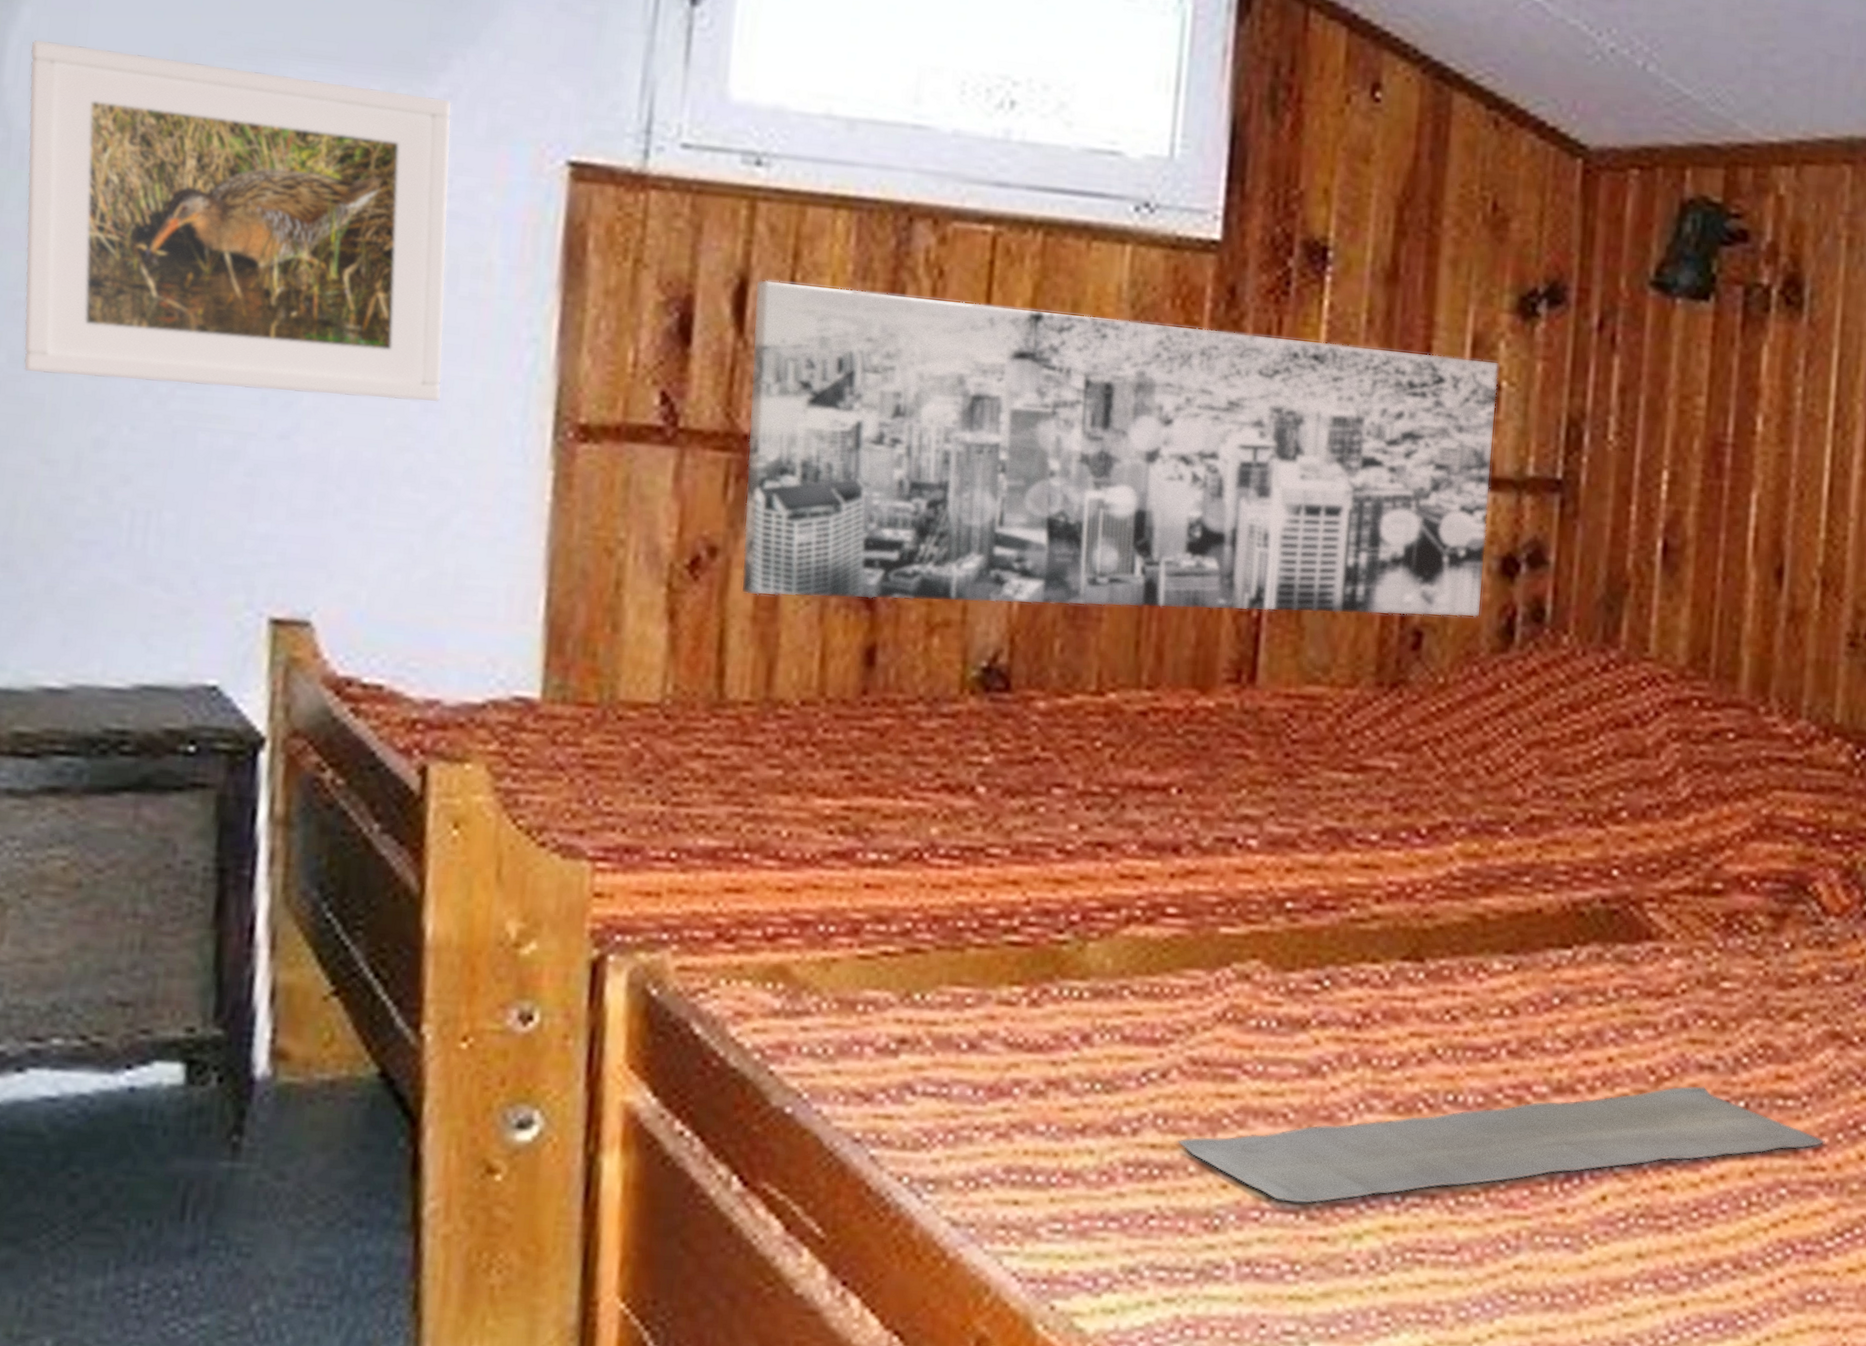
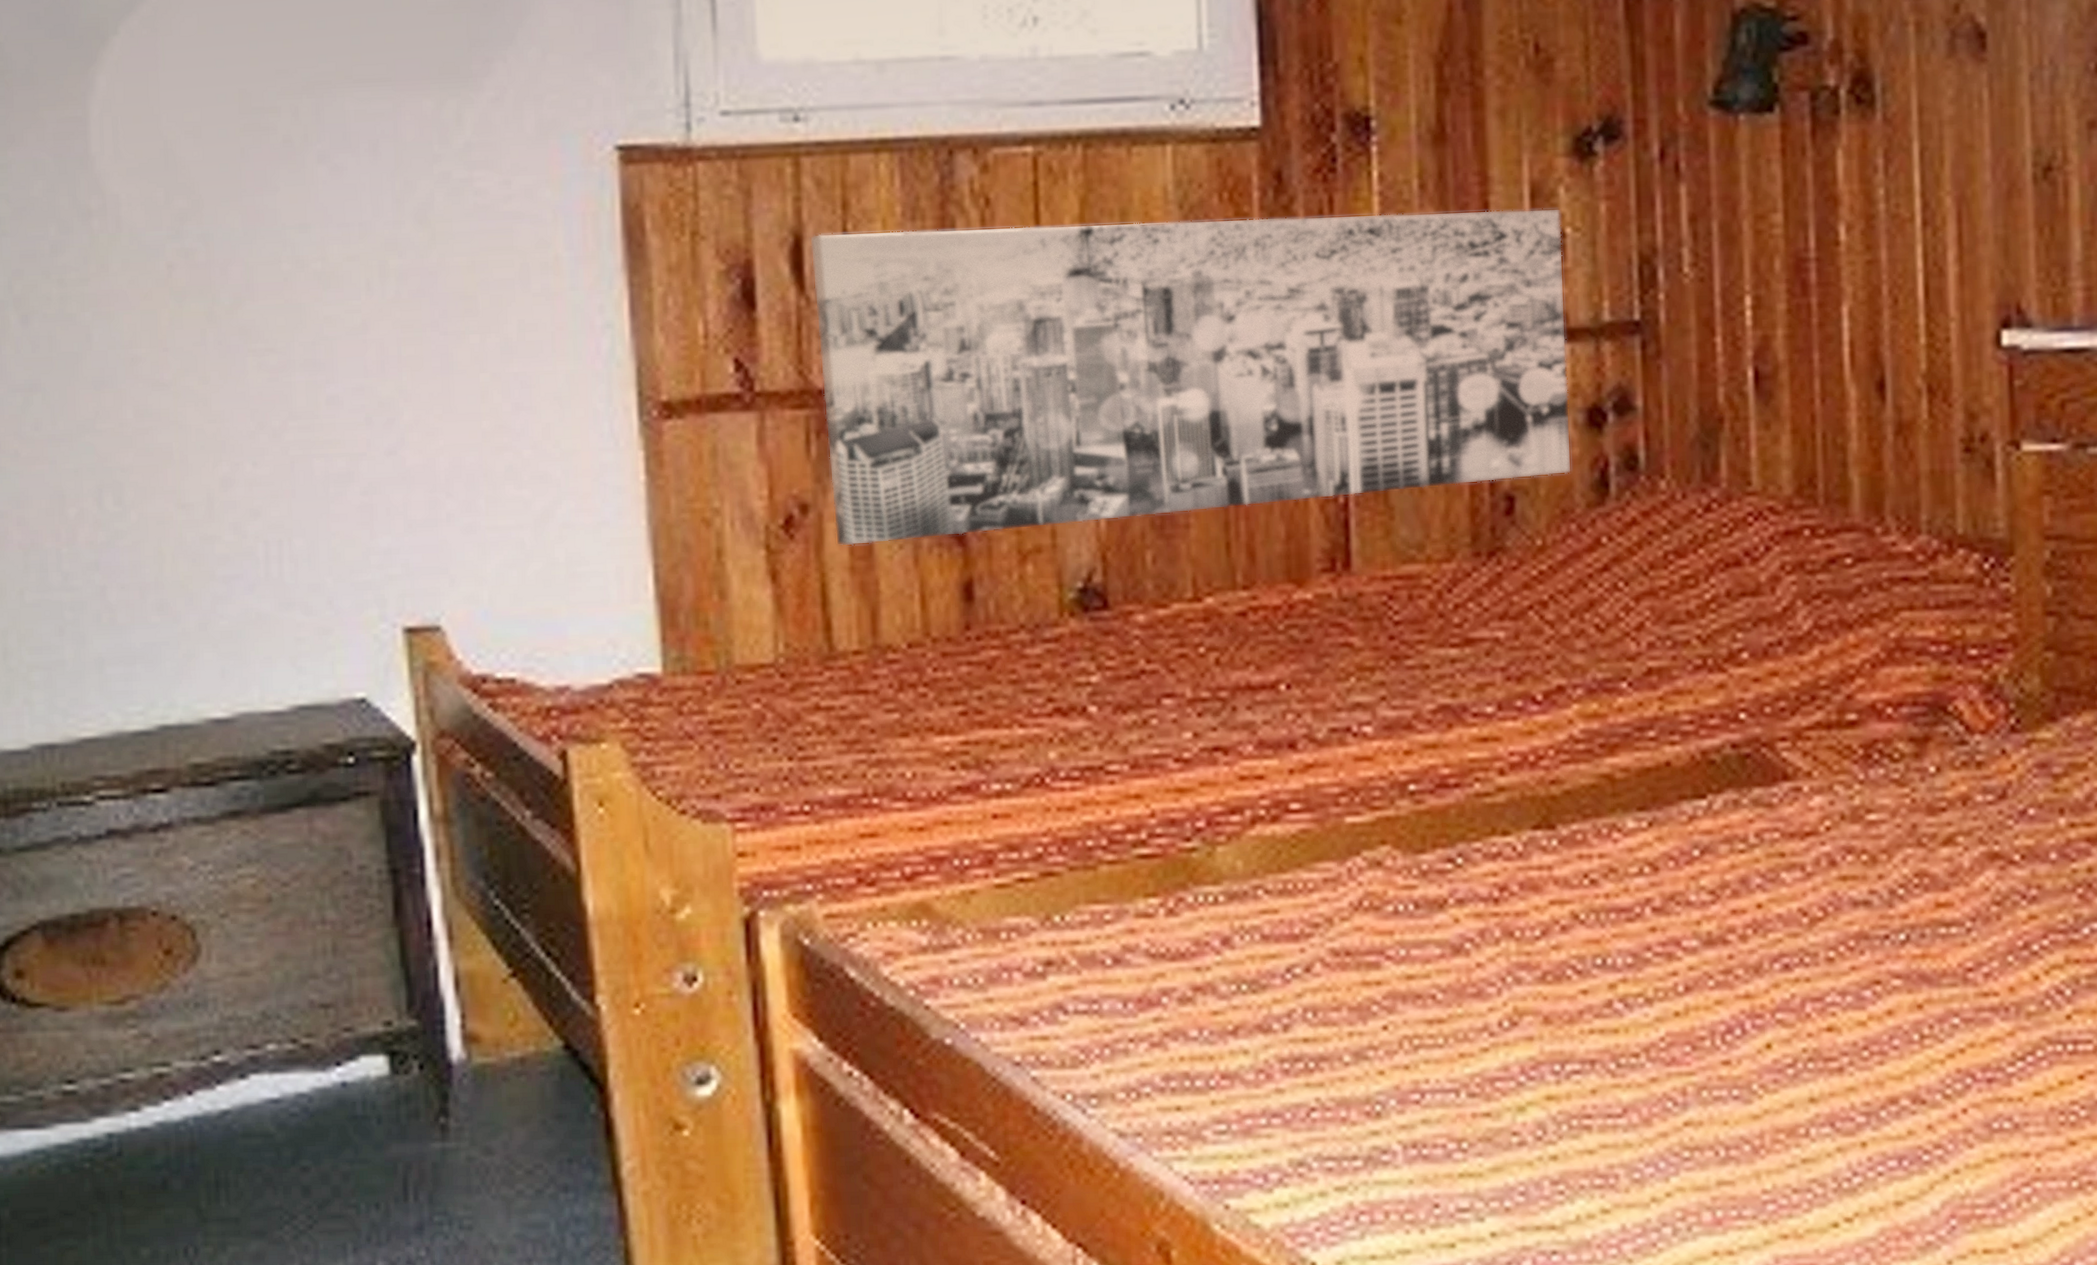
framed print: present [23,40,452,403] -> none [110,102,530,424]
bath mat: present [1177,1086,1825,1204] -> none [1329,923,1995,1082]

